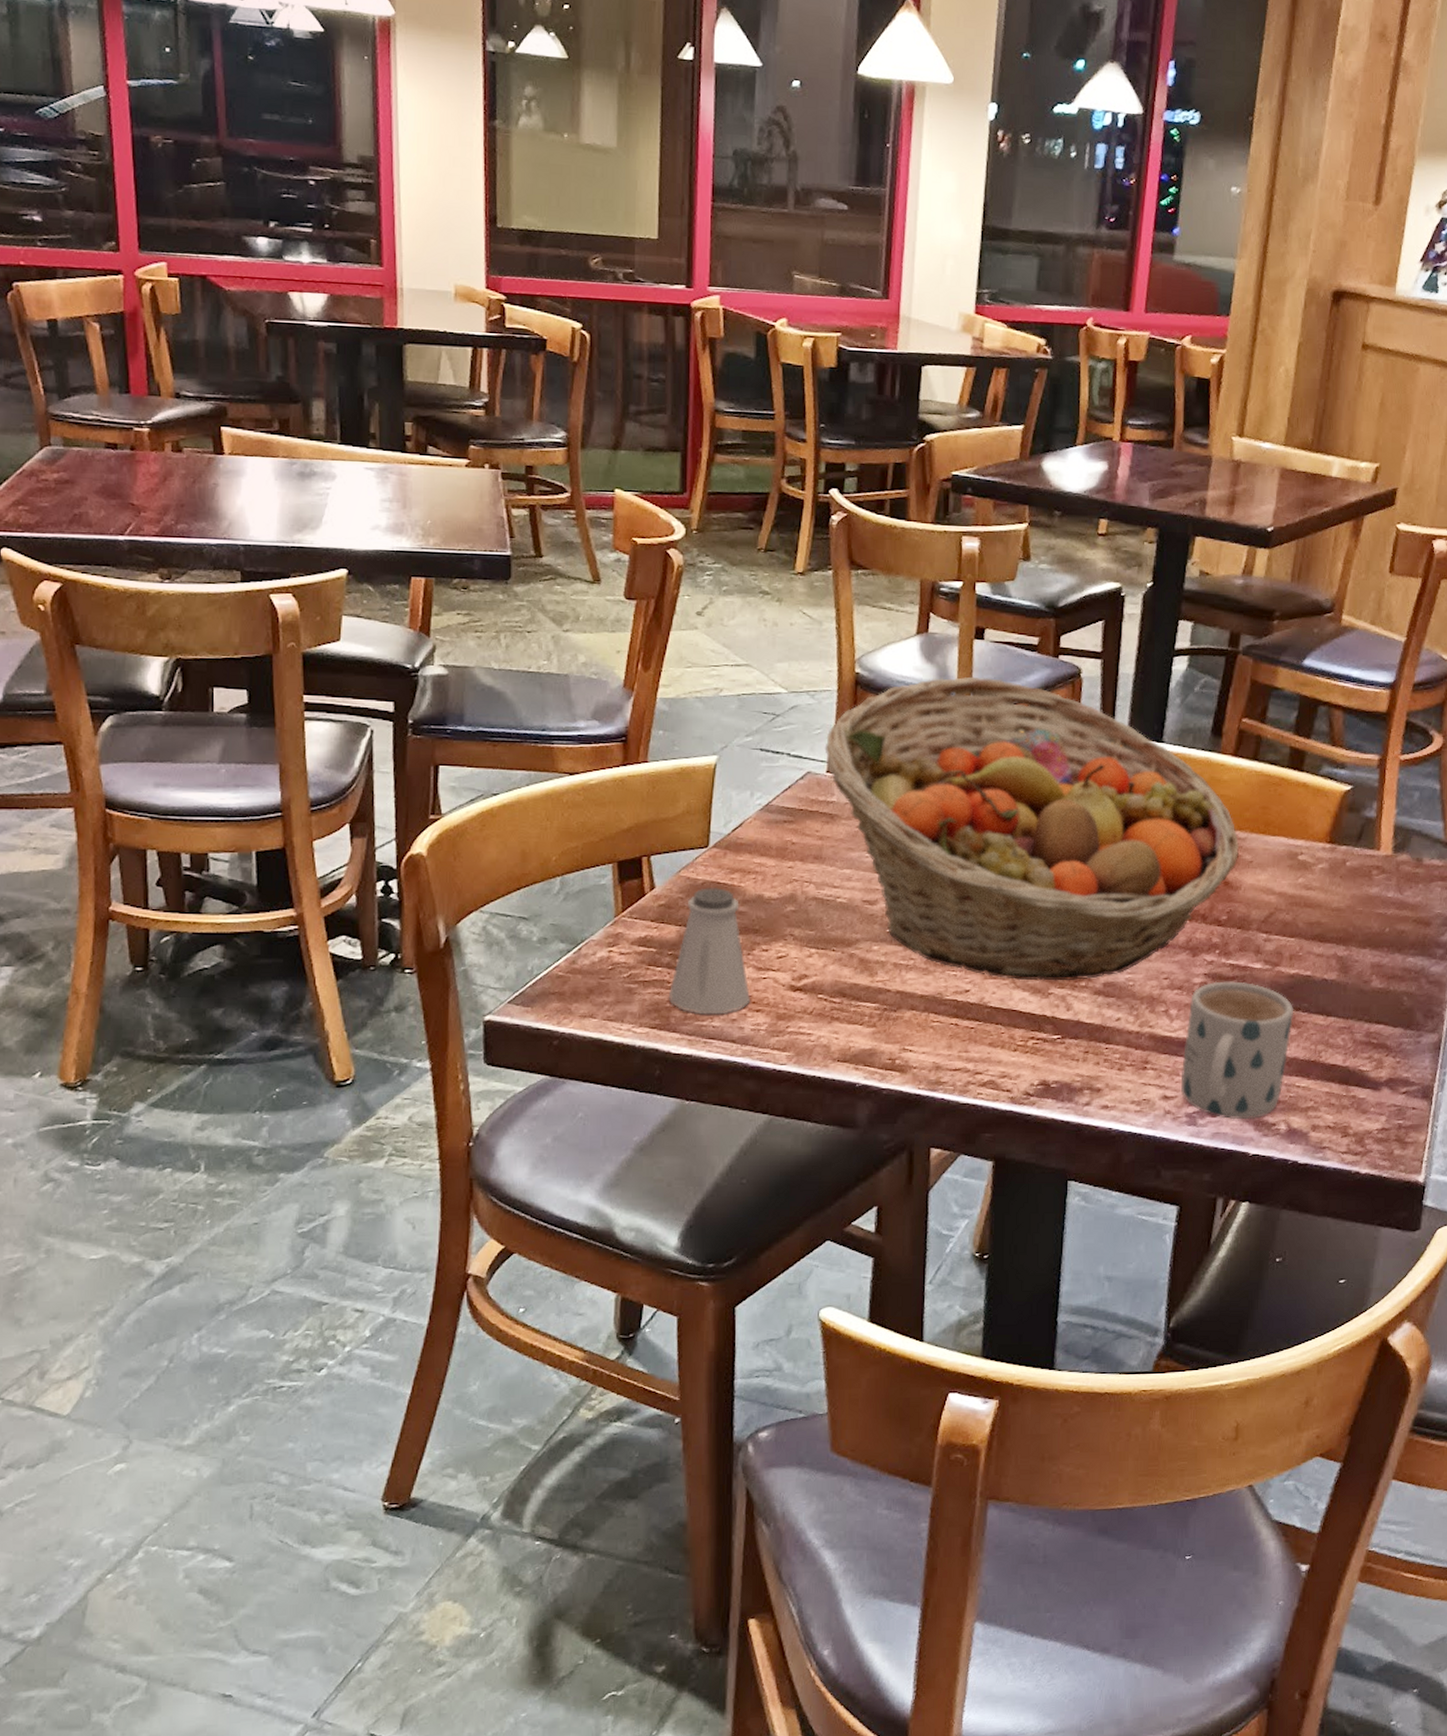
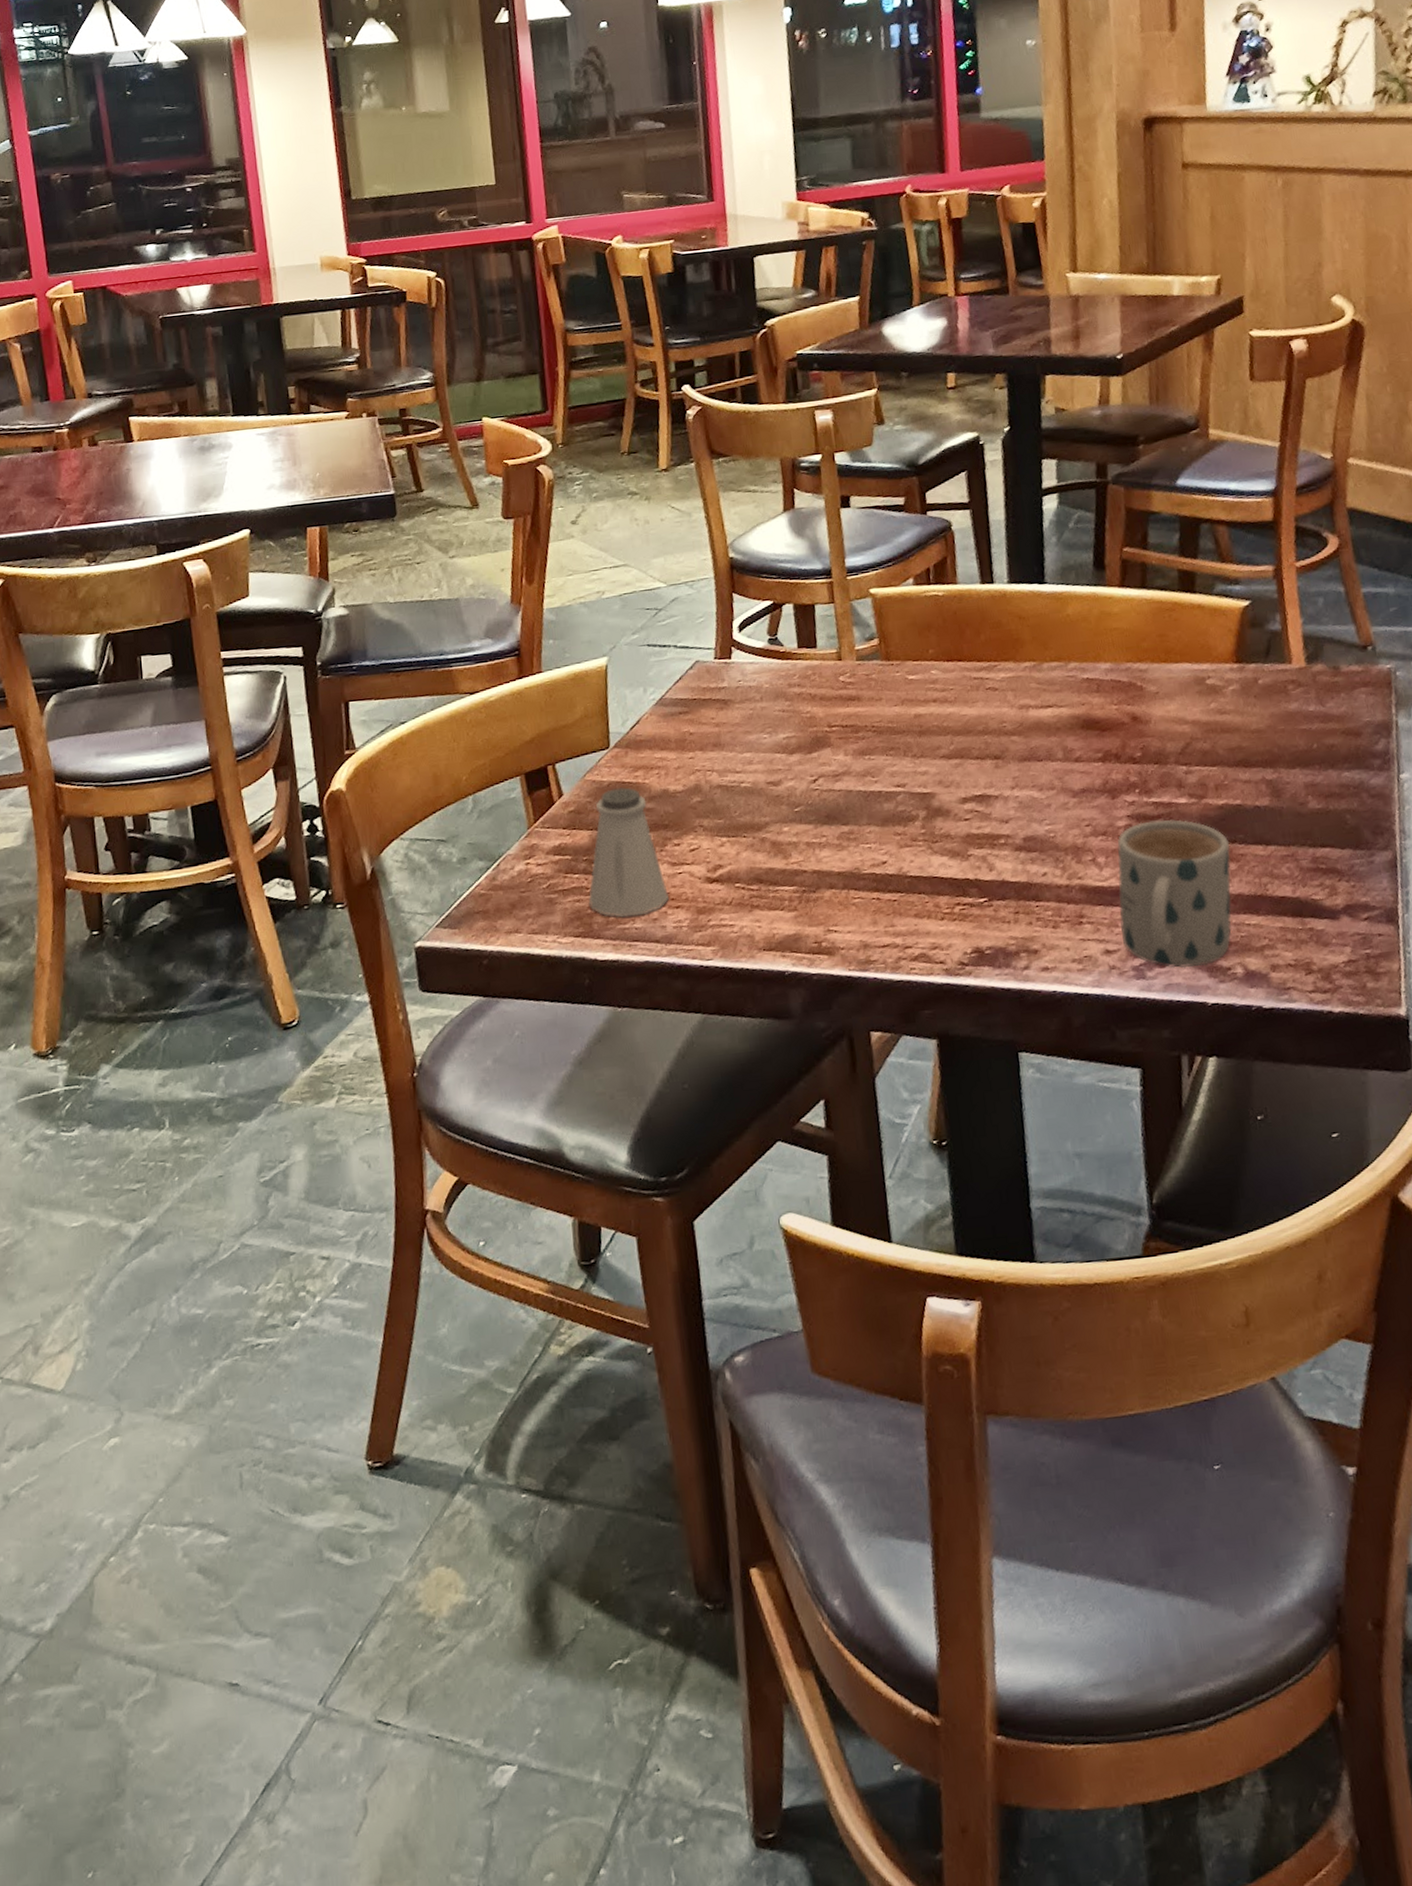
fruit basket: present [825,676,1240,981] -> none [709,543,1143,846]

